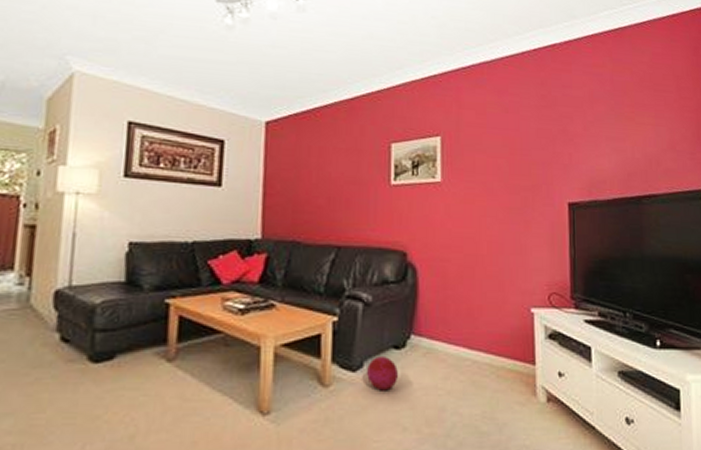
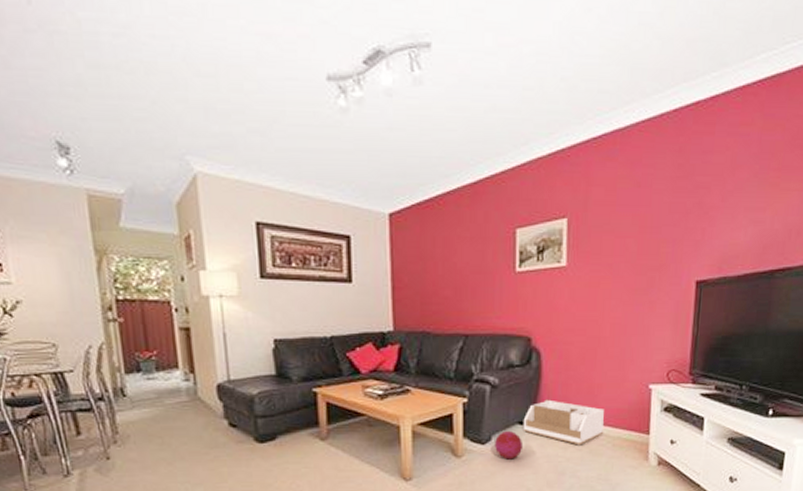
storage bin: none [398,321,487,376] -> present [523,399,604,446]

